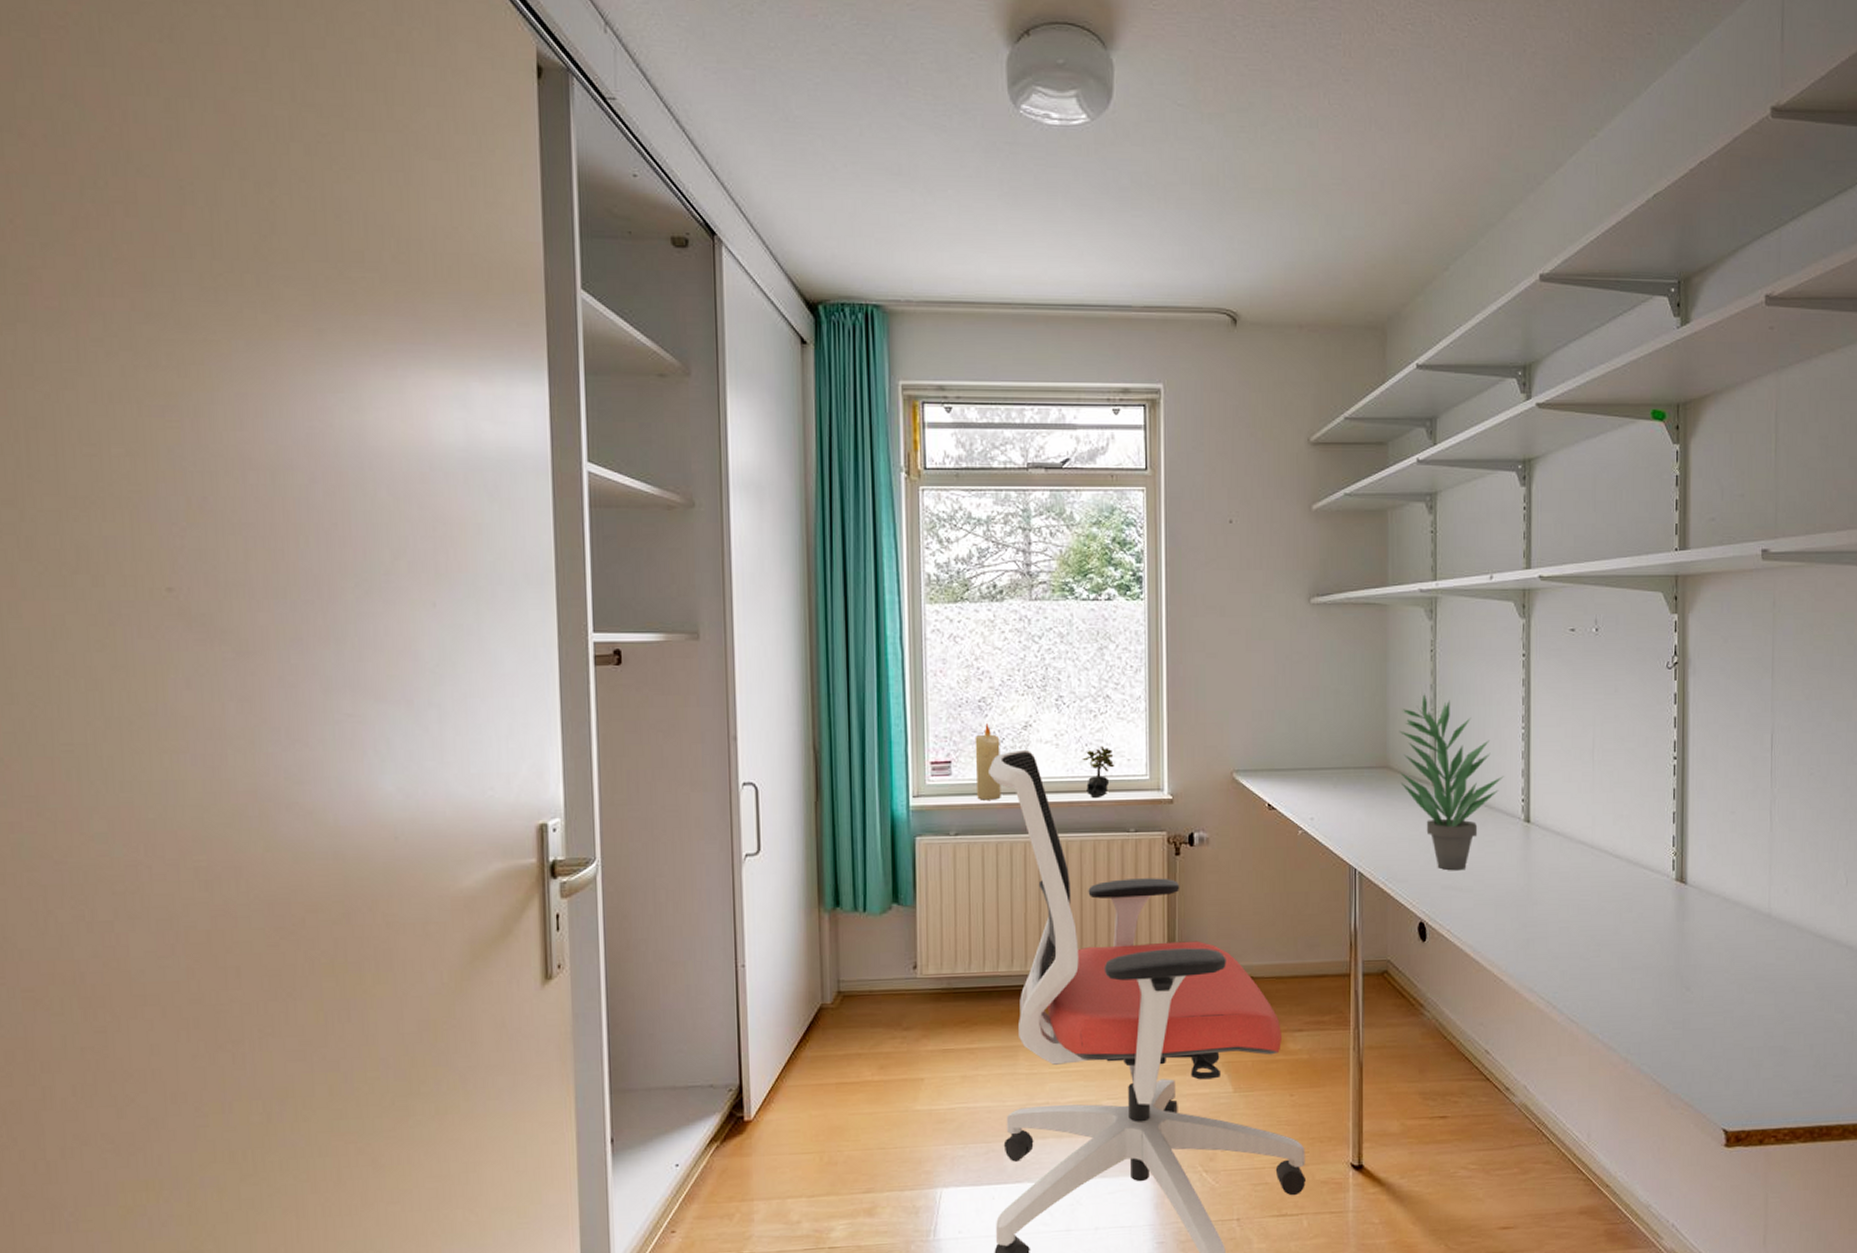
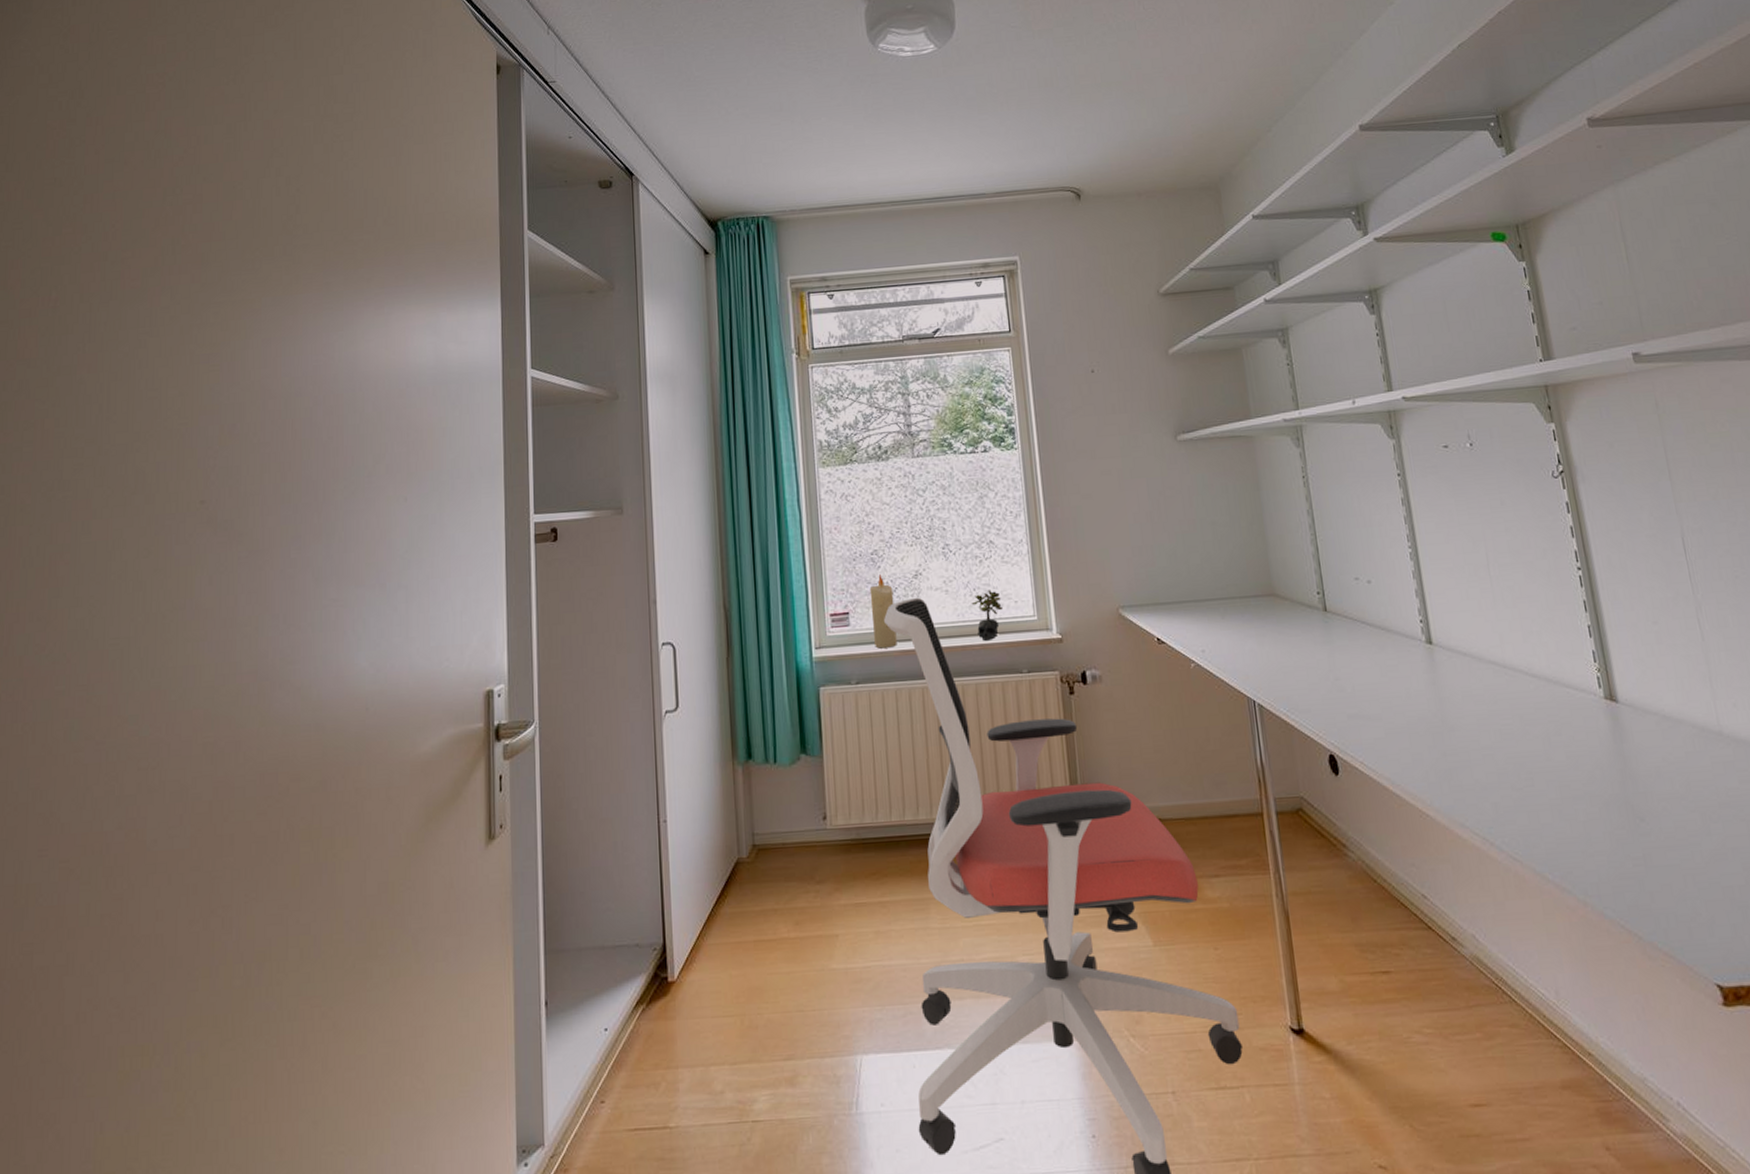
potted plant: present [1399,693,1504,871] -> none [1281,519,1397,698]

